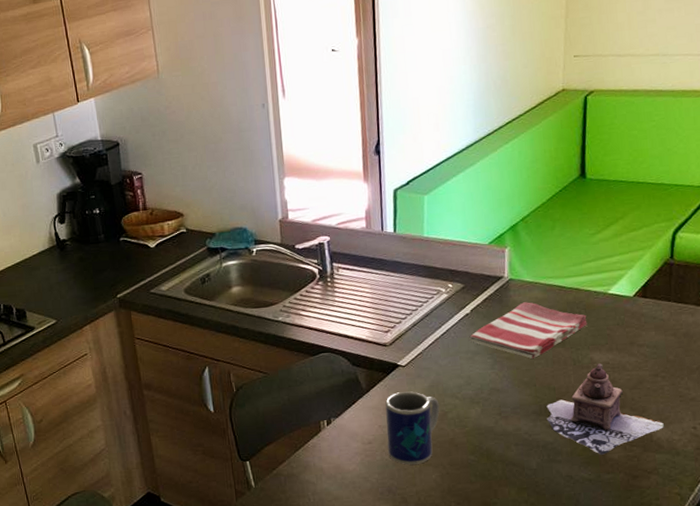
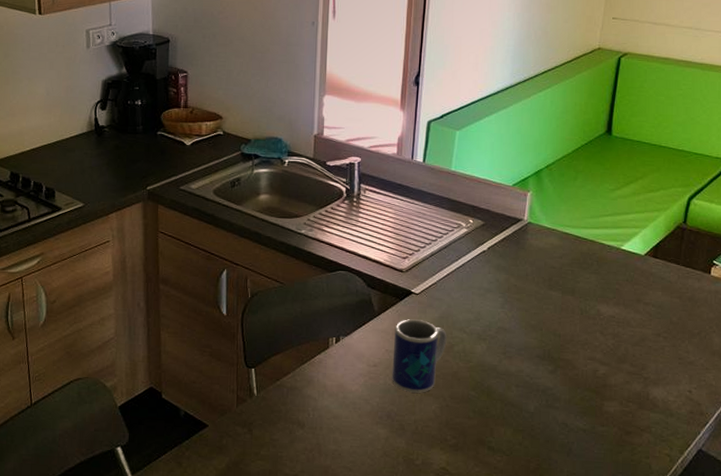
dish towel: present [468,302,587,359] -> none [482,247,598,303]
teapot: present [546,363,665,455] -> none [549,316,662,407]

